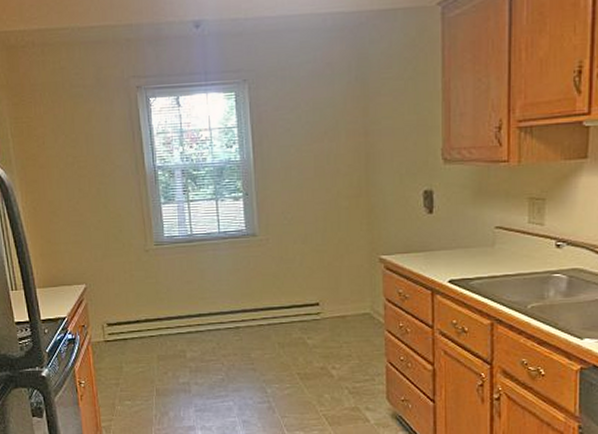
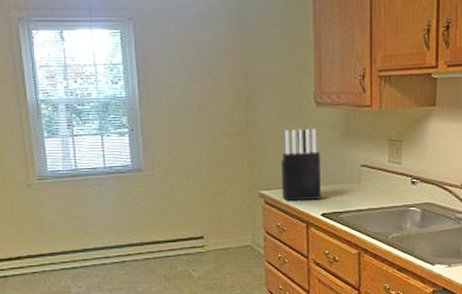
knife block: none [403,187,448,267] -> present [280,128,321,202]

